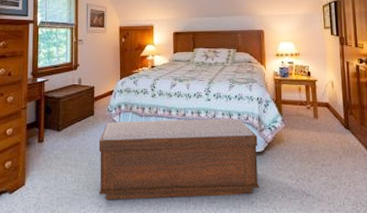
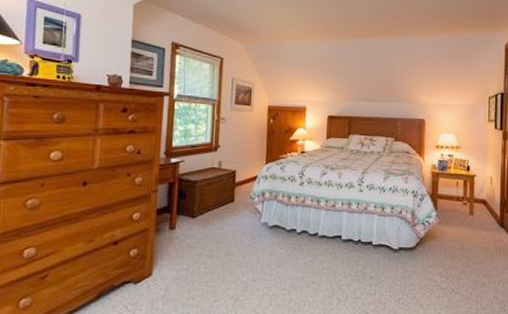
bench: present [99,118,260,201] -> none [235,210,410,294]

